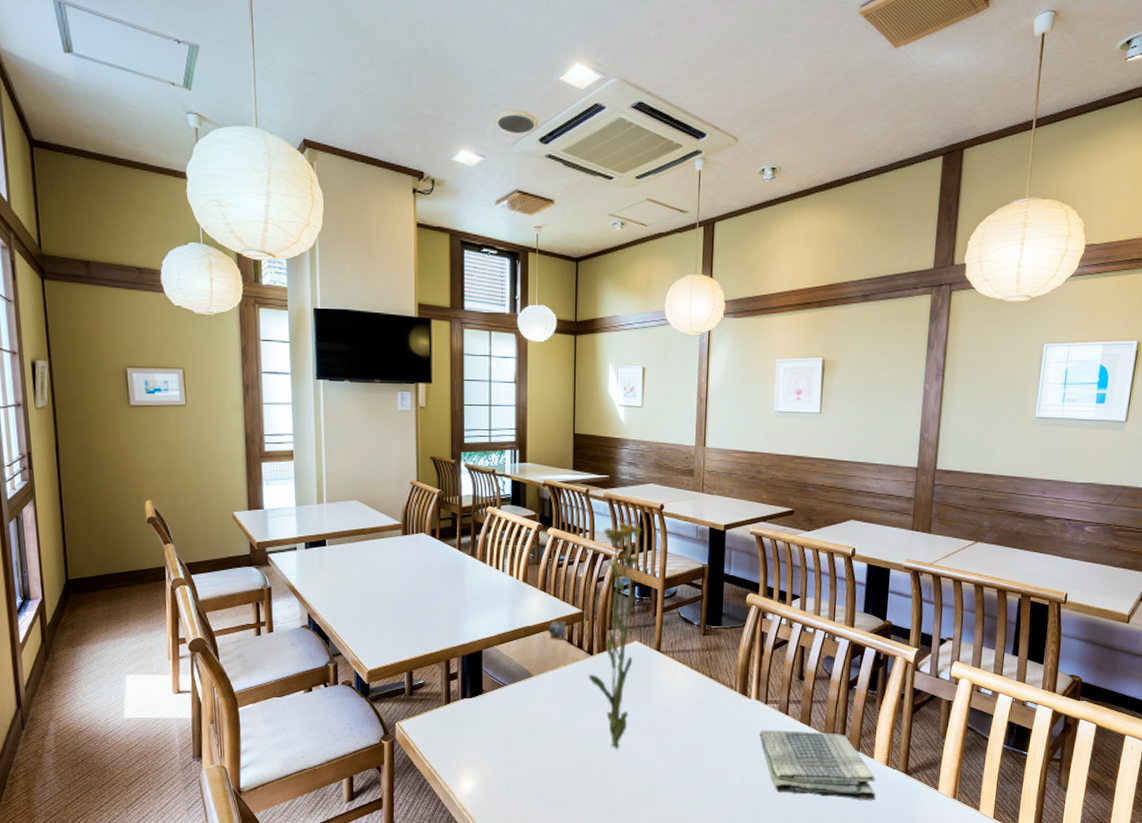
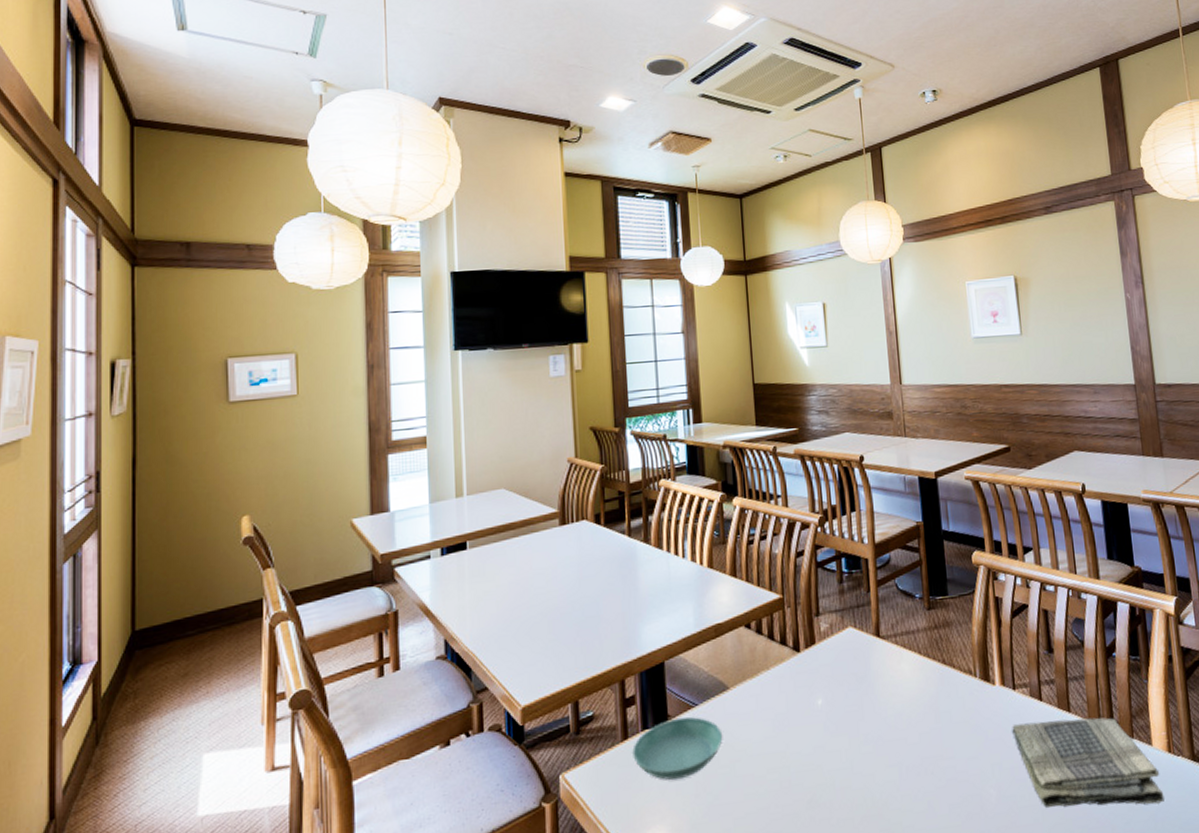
saucer: none [453,693,525,737] -> present [632,716,723,780]
flower: present [549,522,642,749] -> none [744,481,851,775]

